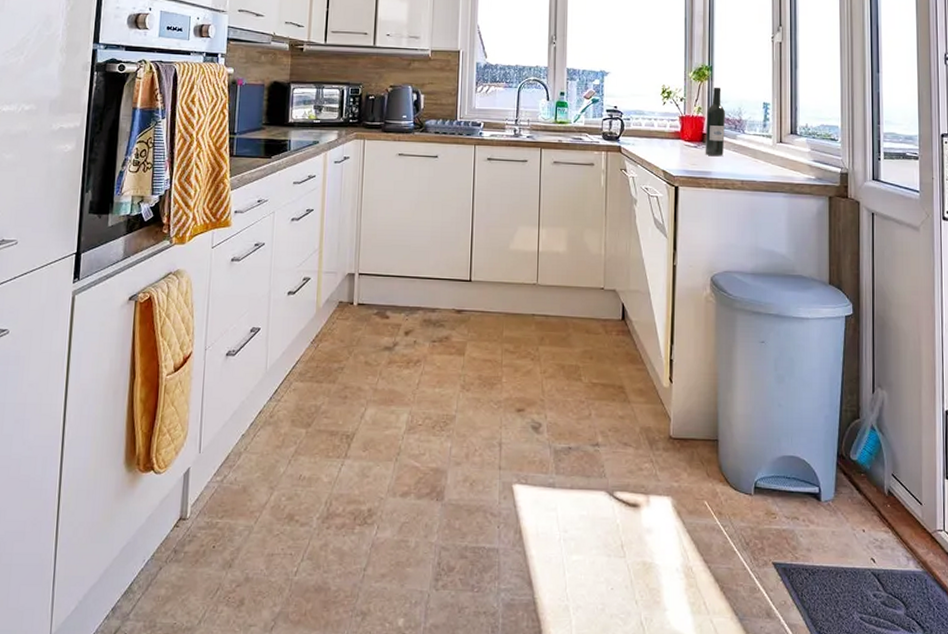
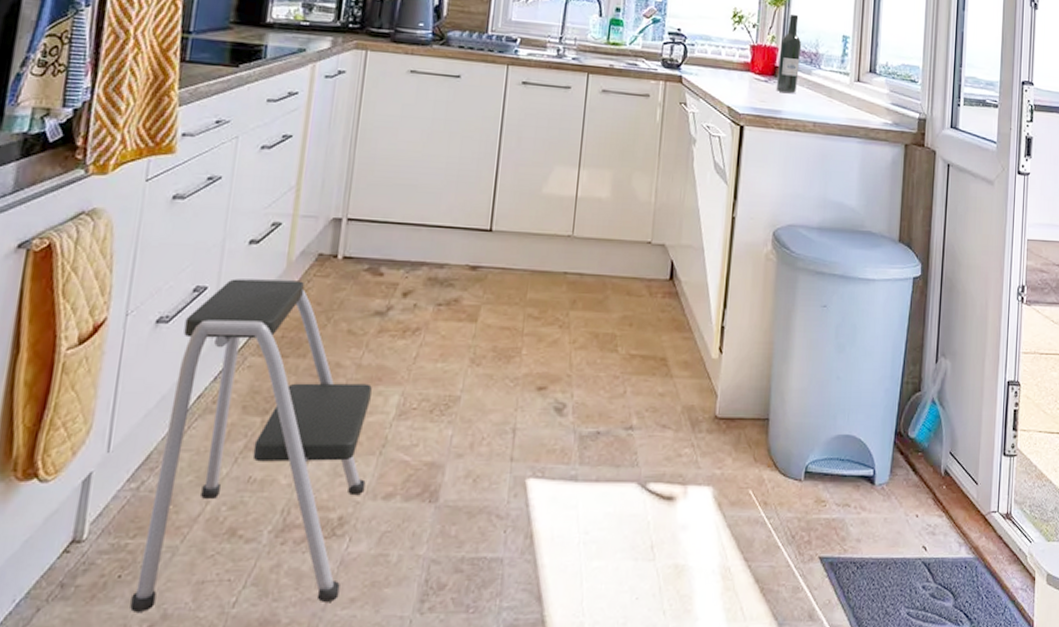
step stool: none [223,321,387,576] -> present [130,279,372,612]

